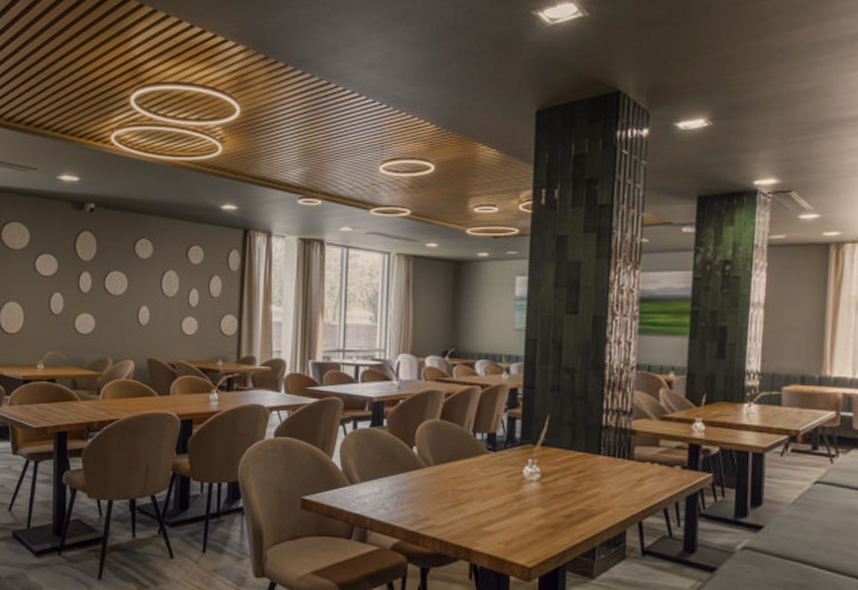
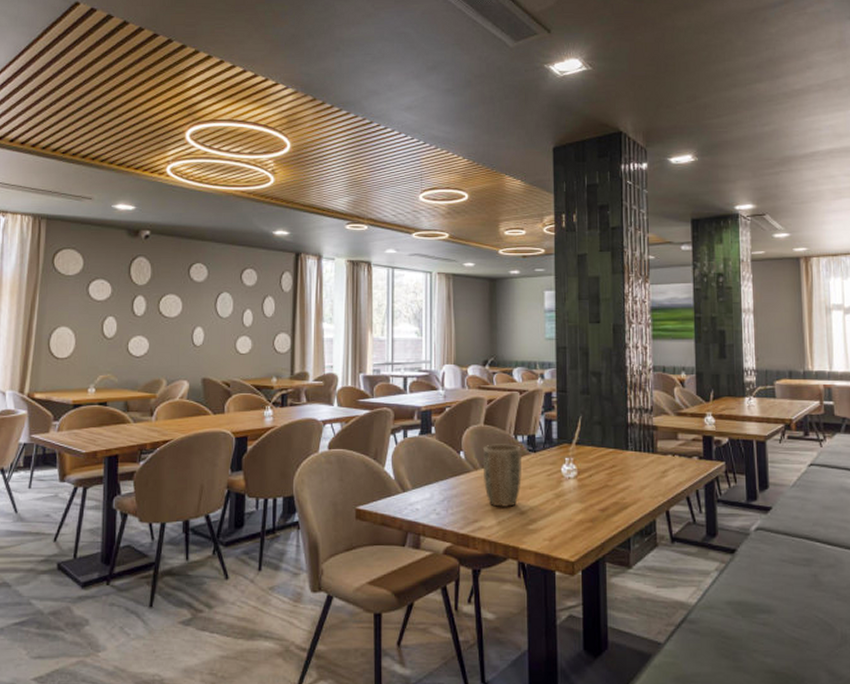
plant pot: none [437,440,481,507] -> present [482,444,523,507]

